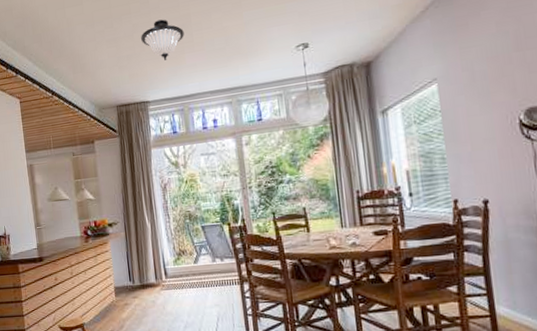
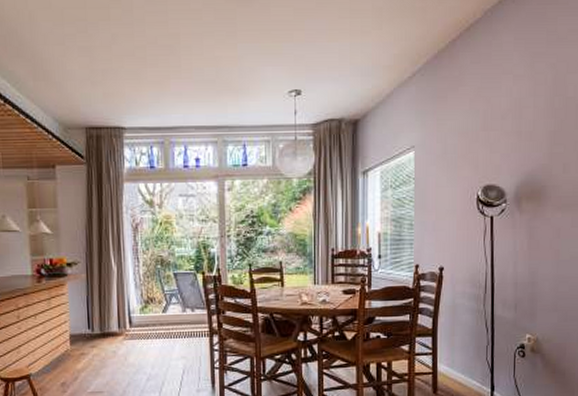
light fixture: present [141,19,184,61] -> none [120,34,171,83]

